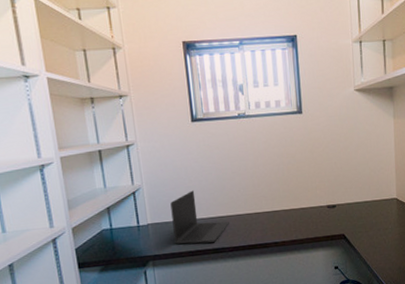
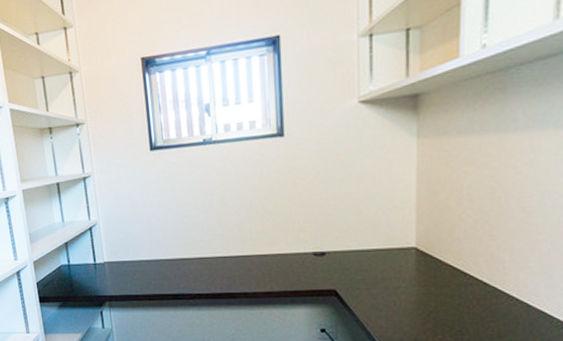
laptop: present [170,190,230,244] -> none [127,228,191,288]

